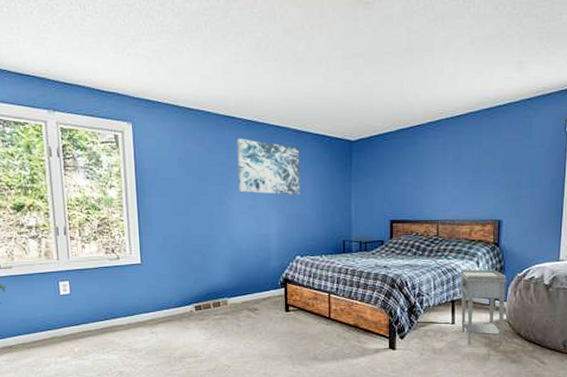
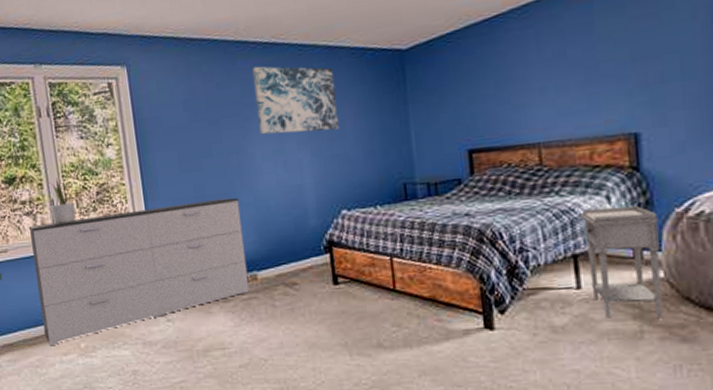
dresser: none [33,239,221,349] -> present [28,197,250,345]
potted plant: none [54,209,78,249] -> present [49,178,76,225]

